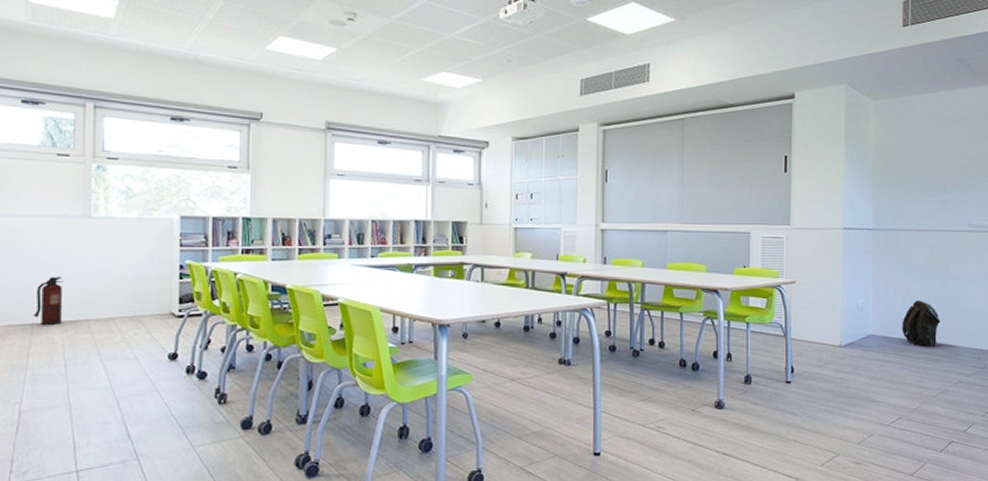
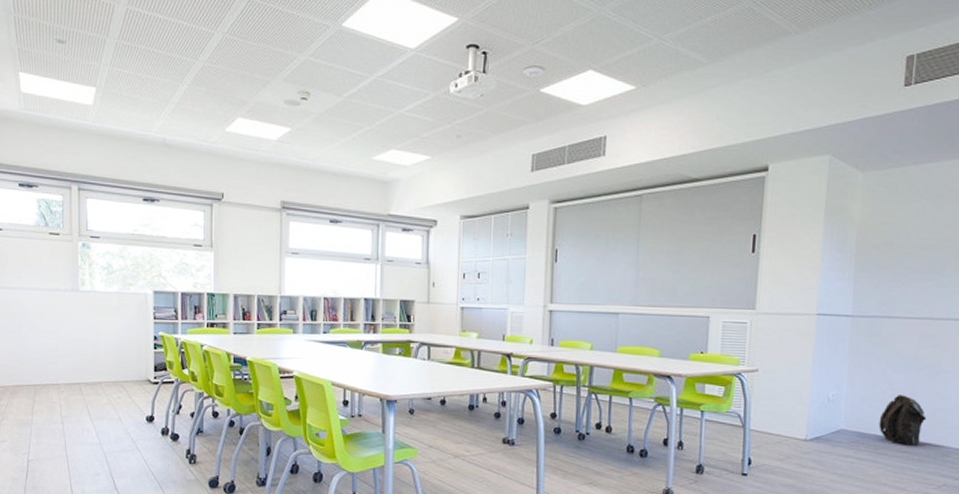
fire extinguisher: present [33,277,64,326] -> none [36,344,59,387]

